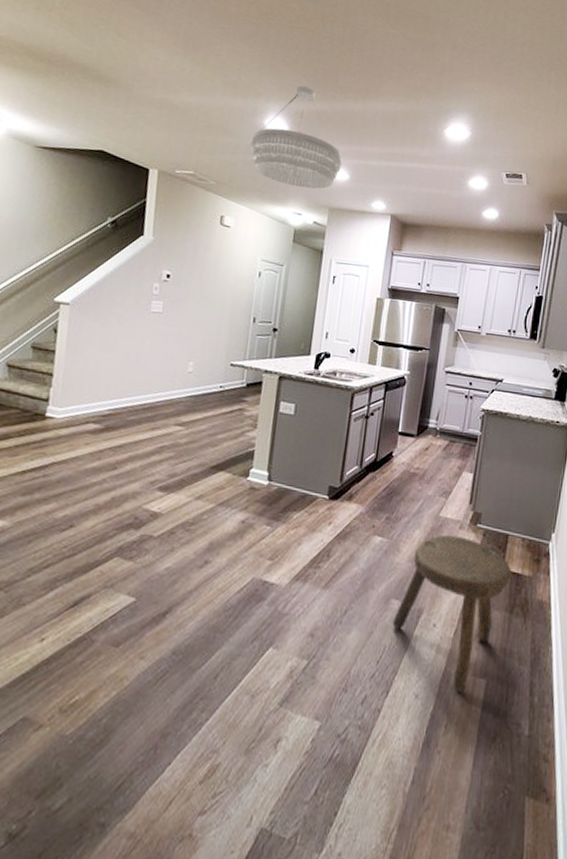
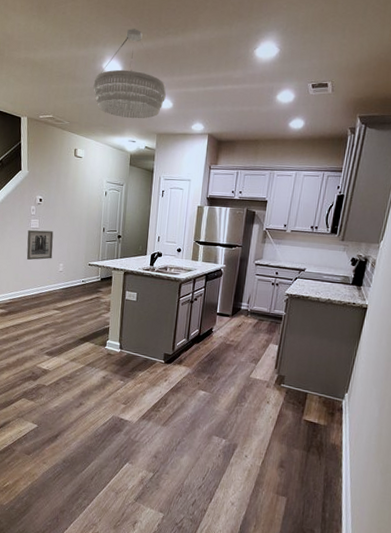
wall art: none [140,314,184,356] -> present [26,229,54,260]
stool: present [392,535,512,693] -> none [214,391,310,505]

